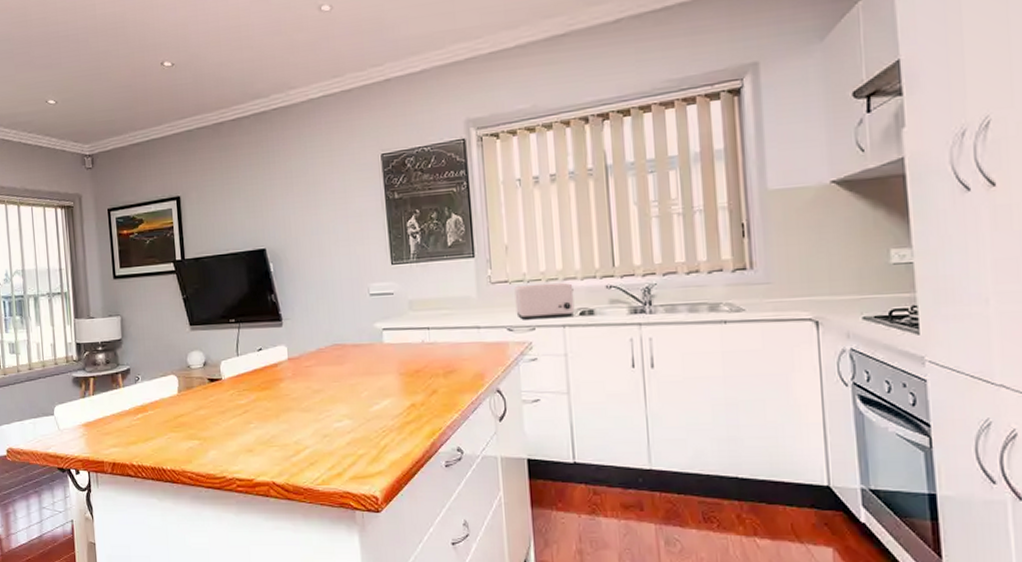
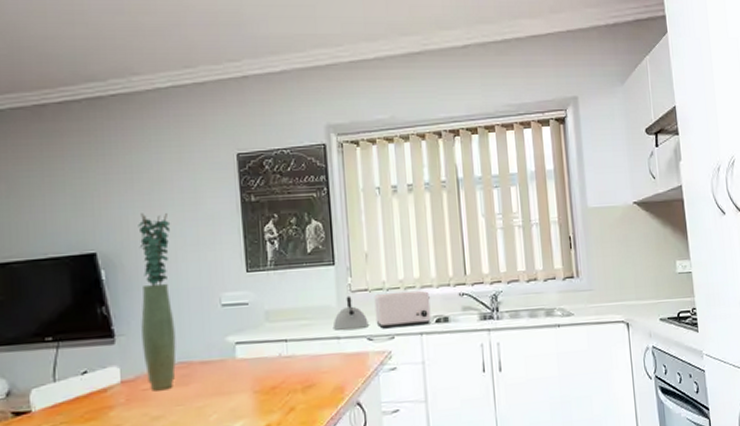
vase: none [298,212,333,368] -> present [138,213,177,392]
kettle: none [473,287,509,321] -> present [332,296,369,331]

